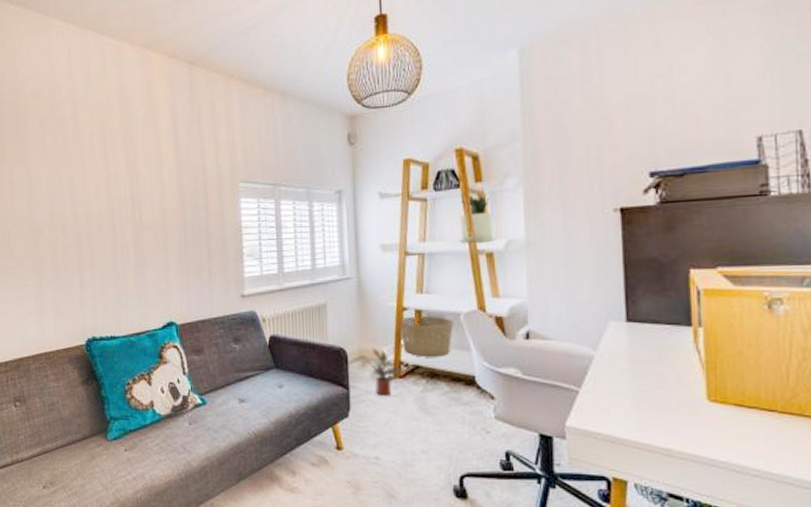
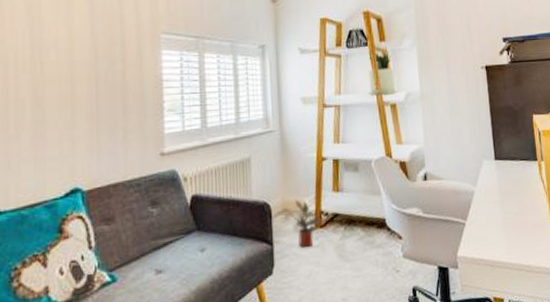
basket: present [399,317,454,356] -> none [319,165,366,205]

